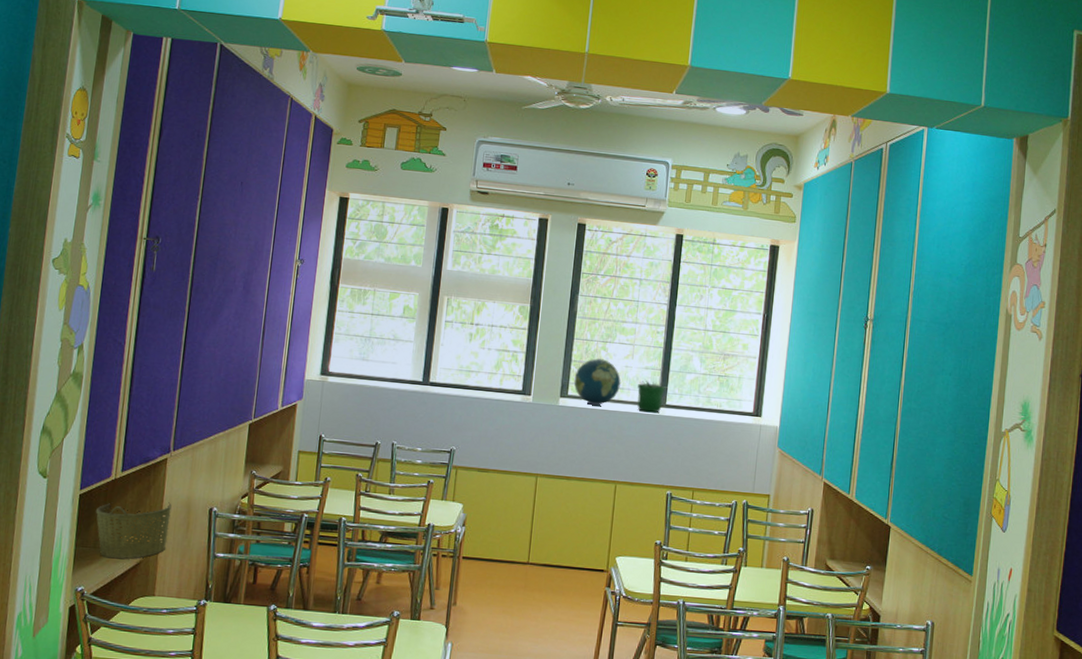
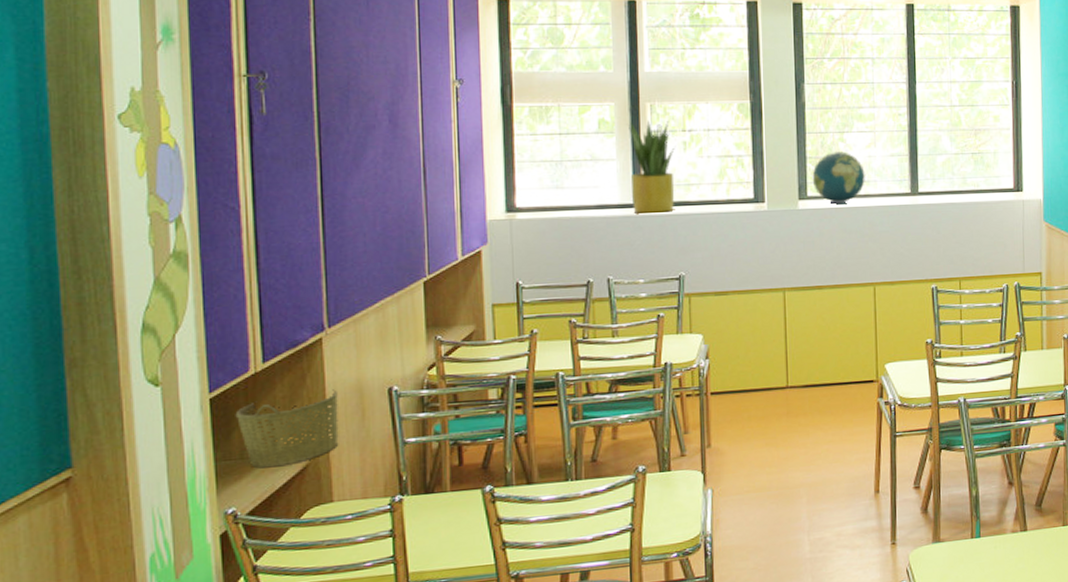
planter: none [421,311,464,393] -> present [627,120,676,213]
planter: present [637,380,668,412] -> none [885,168,918,203]

